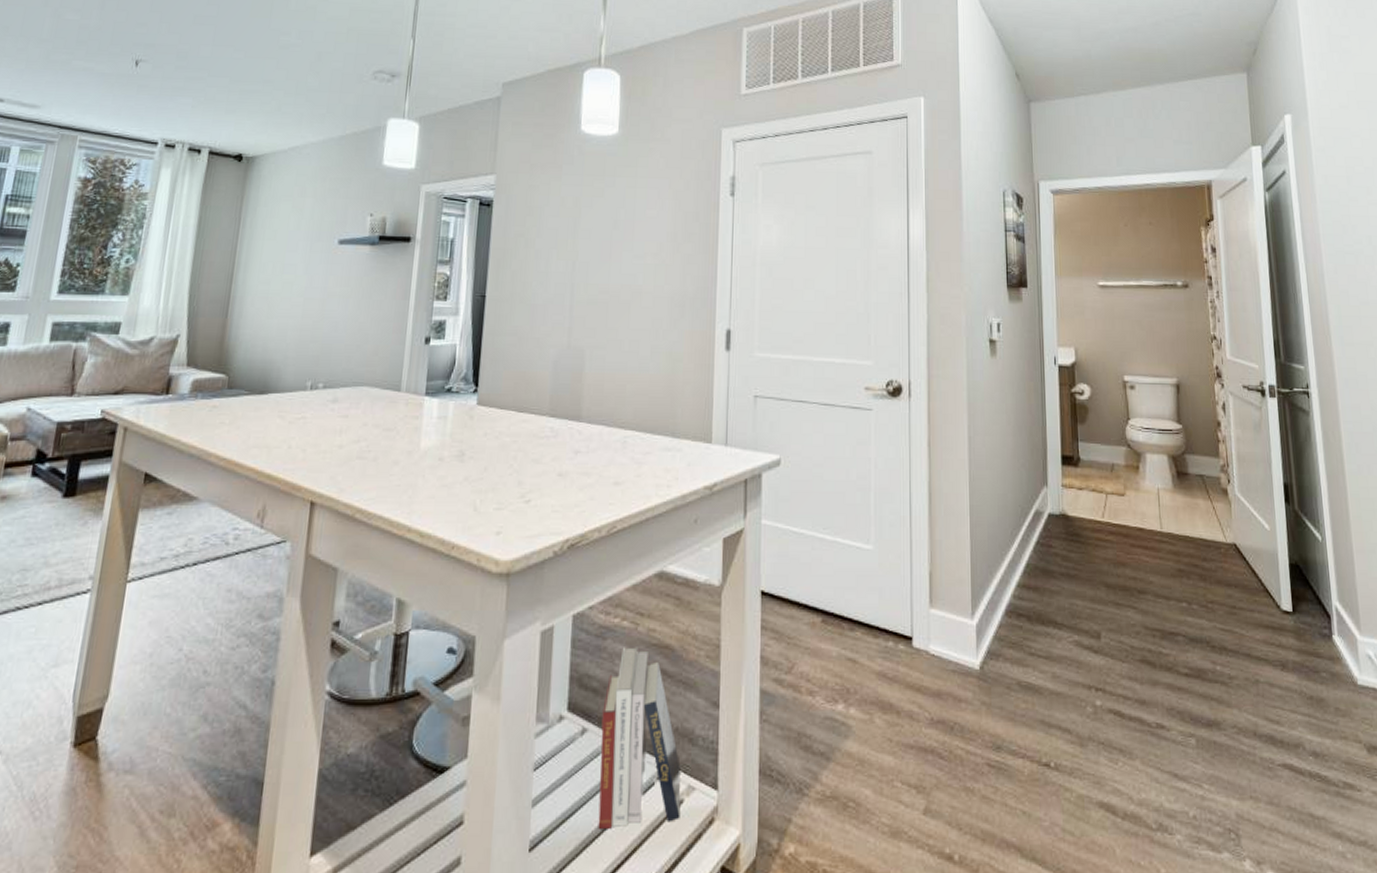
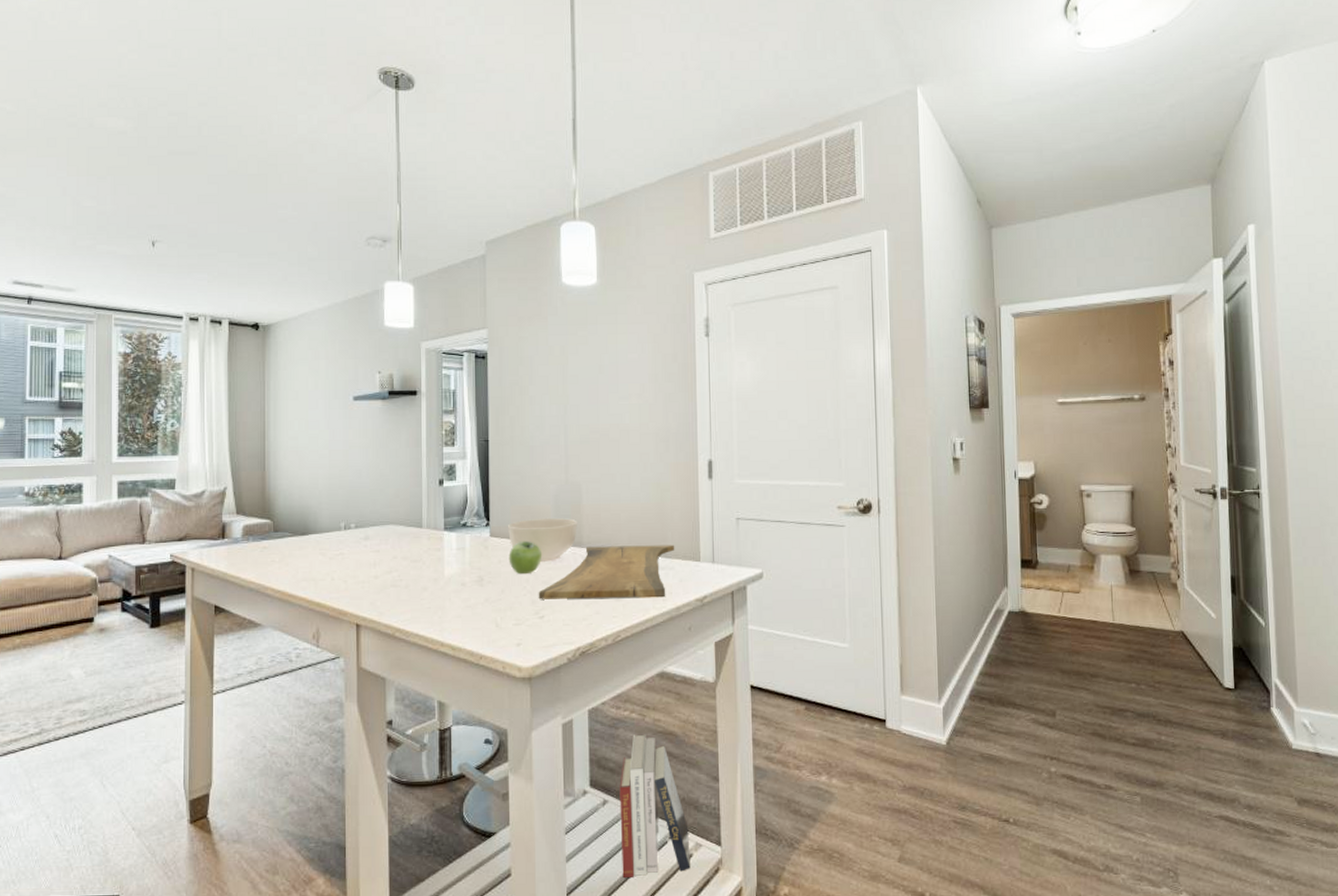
fruit: none [495,411,535,451] -> present [509,541,543,575]
bowl: none [497,387,577,436] -> present [507,518,577,562]
cutting board: none [525,421,685,482] -> present [538,545,675,600]

